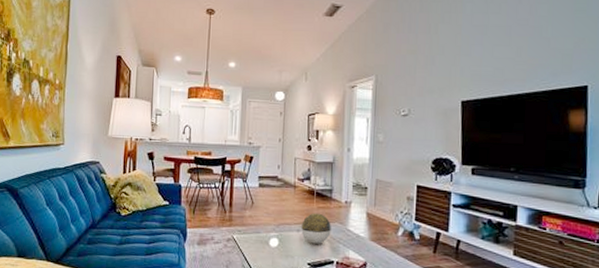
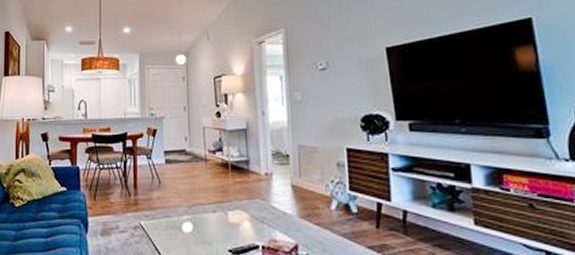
decorative ball: present [301,213,331,244] -> none [217,189,252,226]

